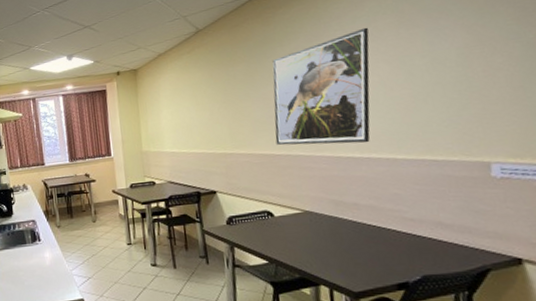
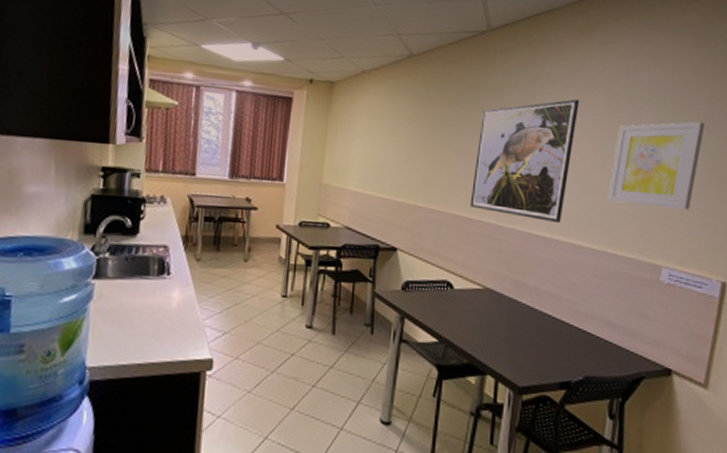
wall art: none [415,14,518,113] -> present [608,121,706,210]

